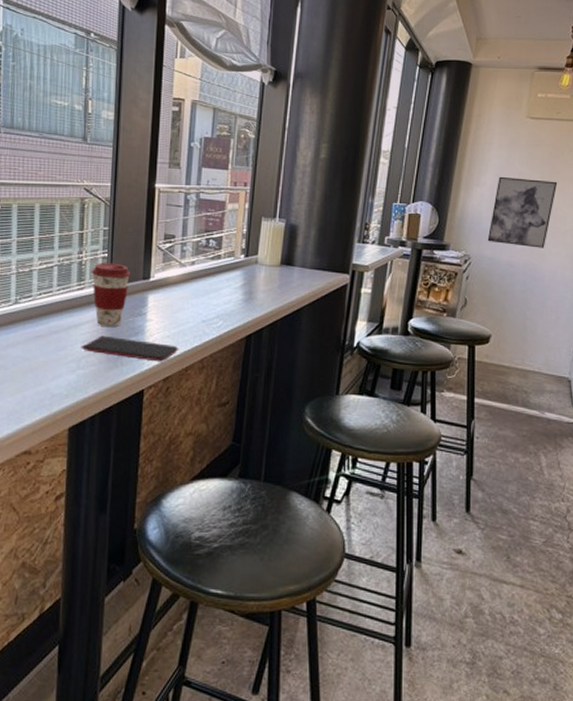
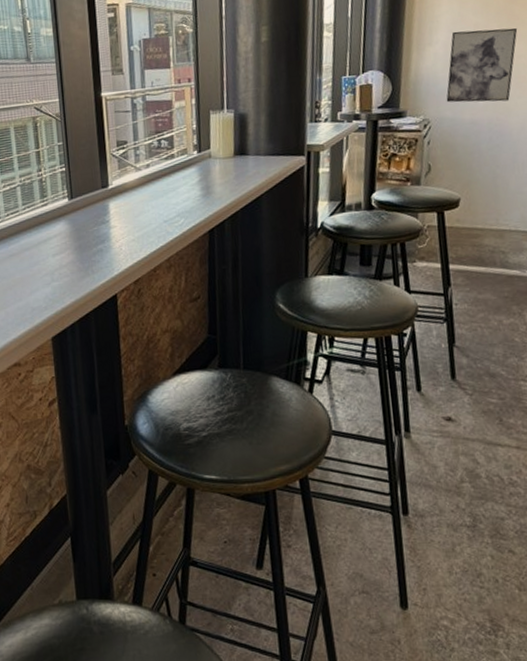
smartphone: present [79,335,179,362] -> none [51,246,146,266]
coffee cup: present [91,262,130,328] -> none [52,175,89,239]

